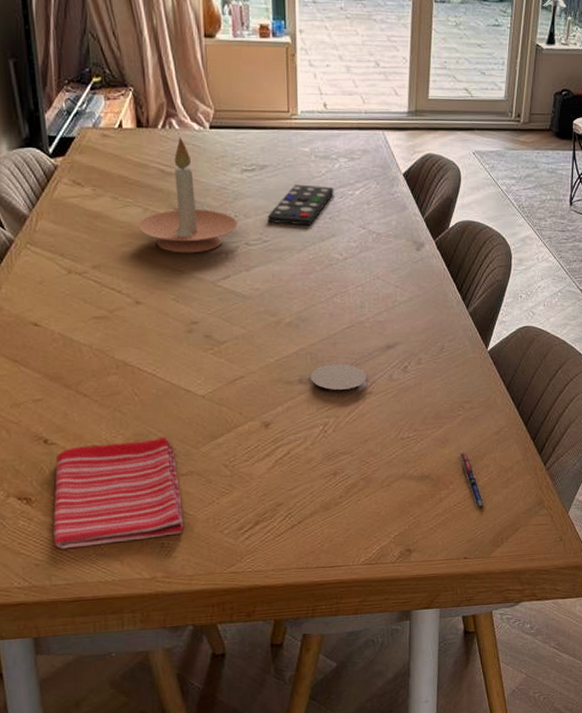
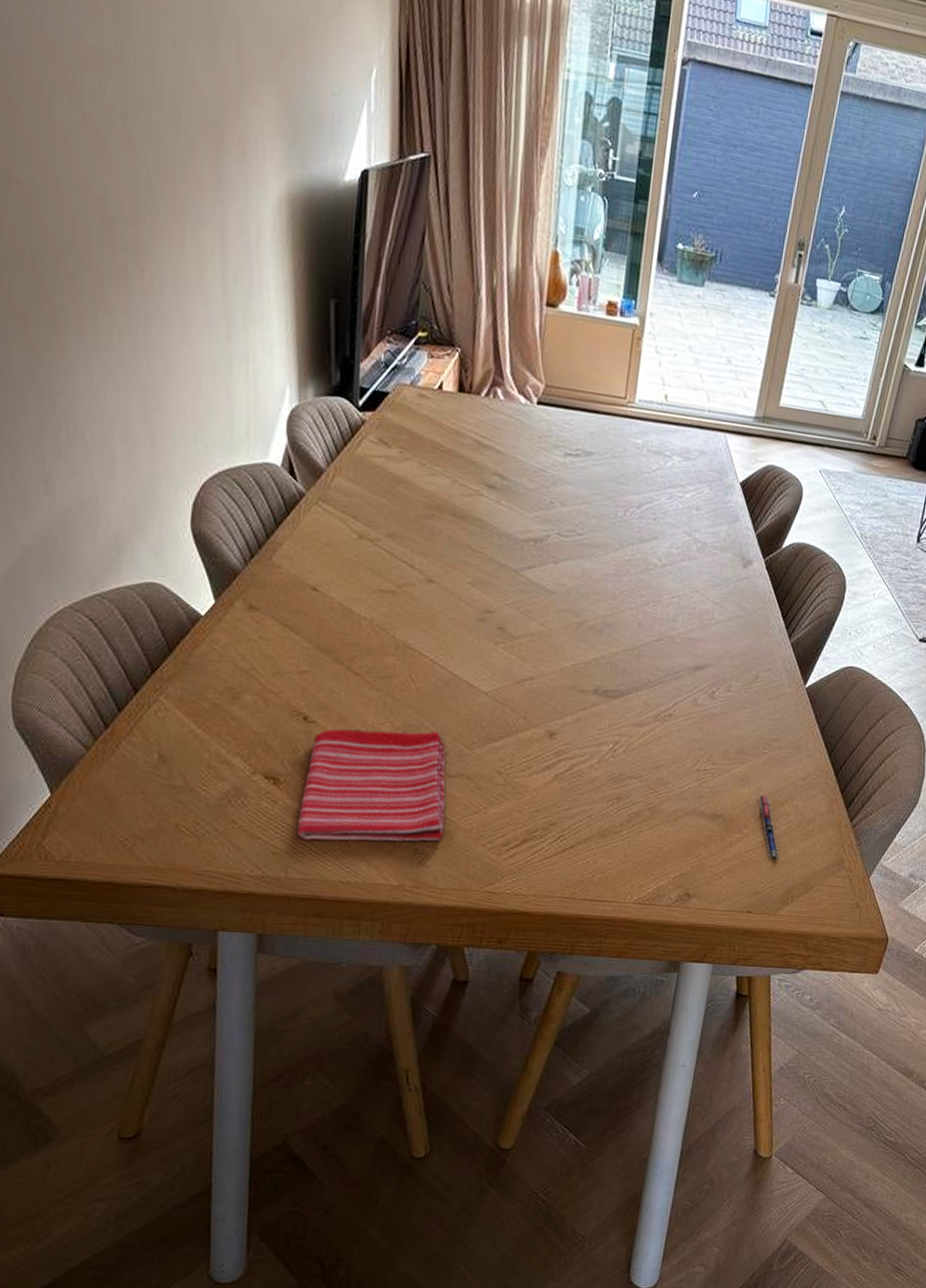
candle holder: present [138,137,238,253] -> none [443,408,552,536]
remote control: present [267,184,334,226] -> none [585,477,663,525]
coaster: present [310,363,367,397] -> none [607,677,670,716]

